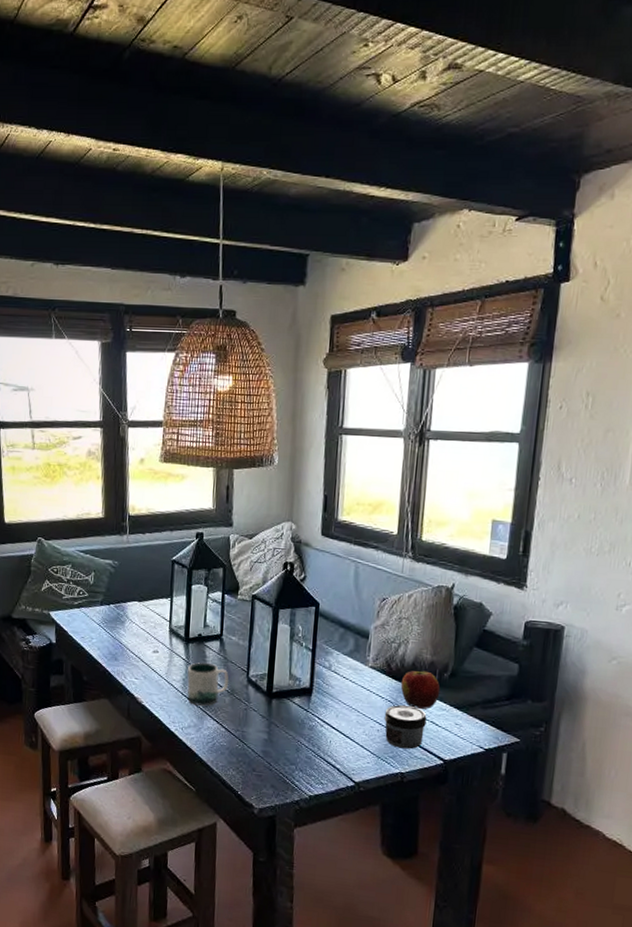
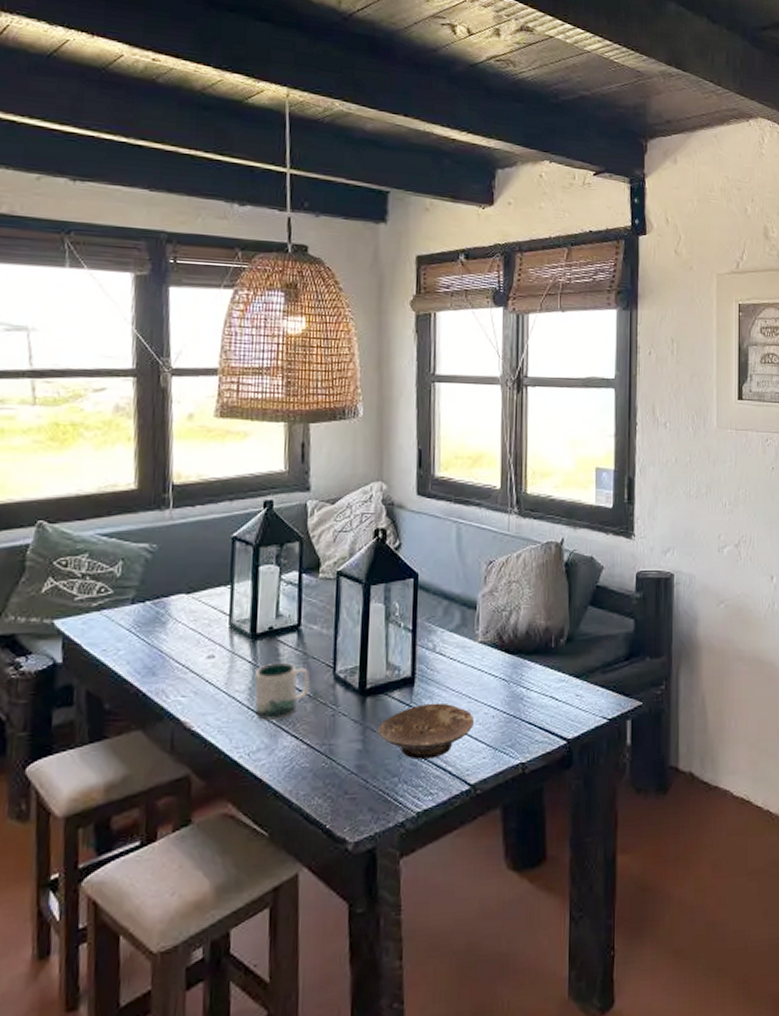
bowl: none [280,711,362,756] -> present [377,703,475,760]
jar: present [384,705,427,750] -> none [499,681,545,734]
apple: present [400,670,441,709] -> none [515,639,558,684]

